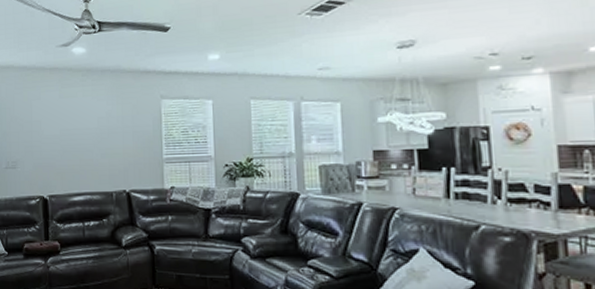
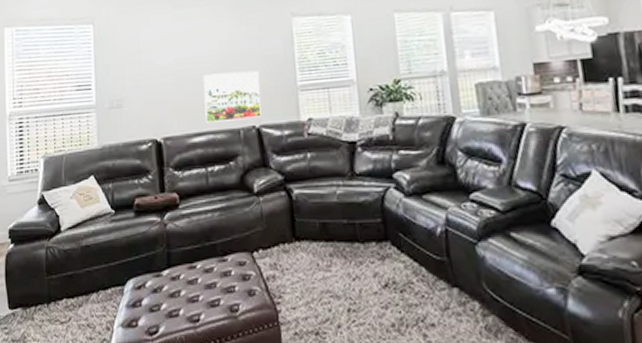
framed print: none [84,143,131,185] -> present [203,70,262,123]

